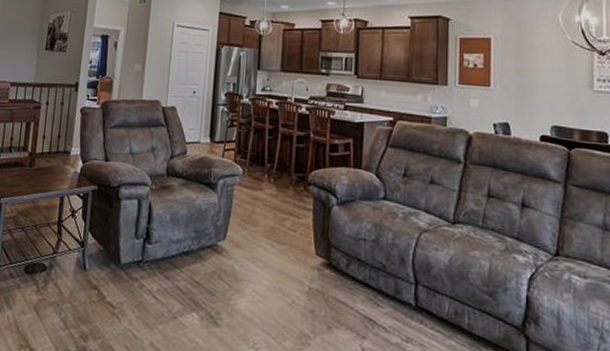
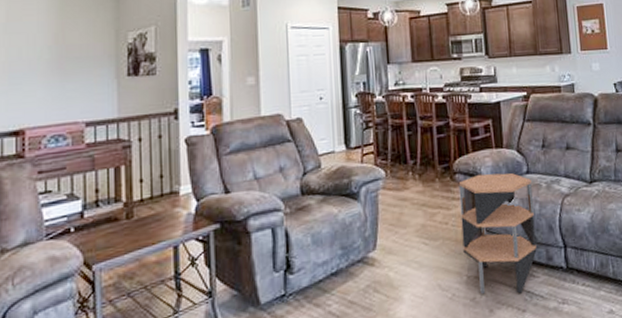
side table: none [308,190,387,319] -> present [458,173,537,294]

